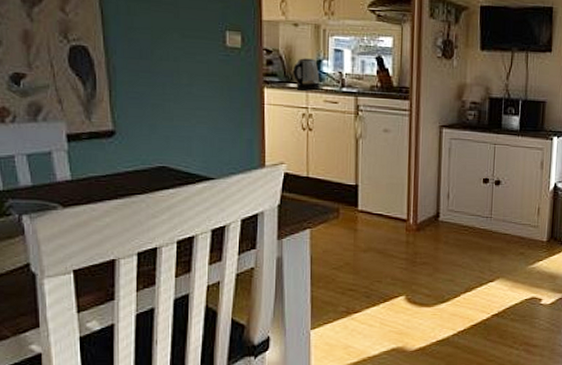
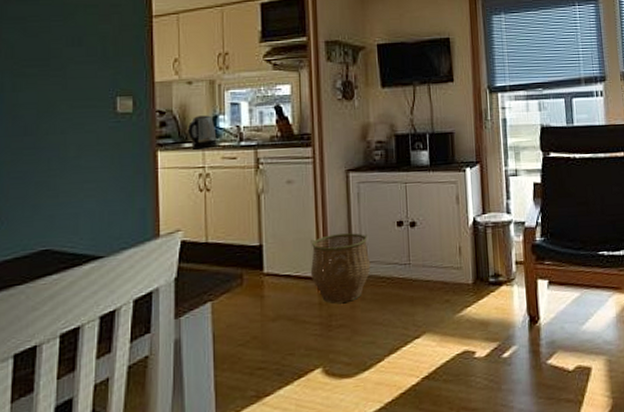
basket: none [400,183,456,245] -> present [310,233,371,305]

